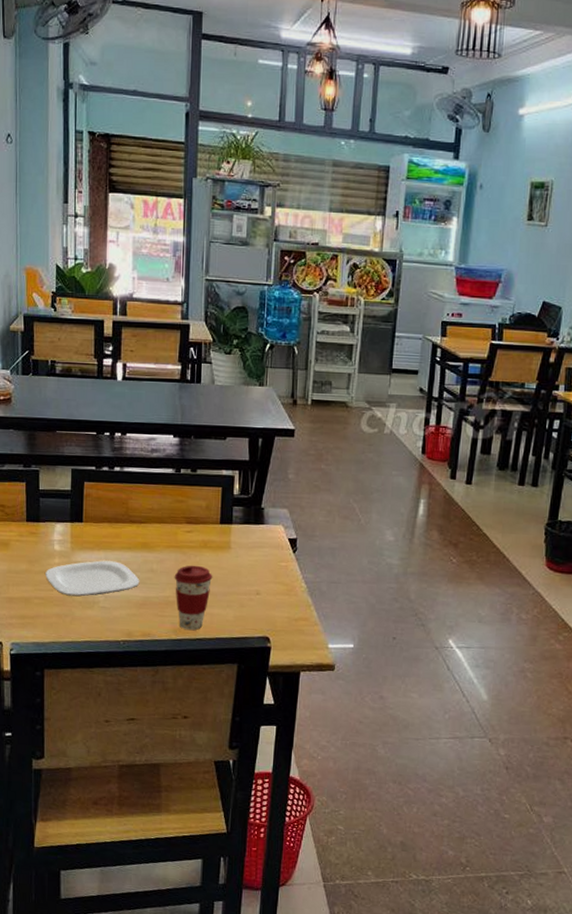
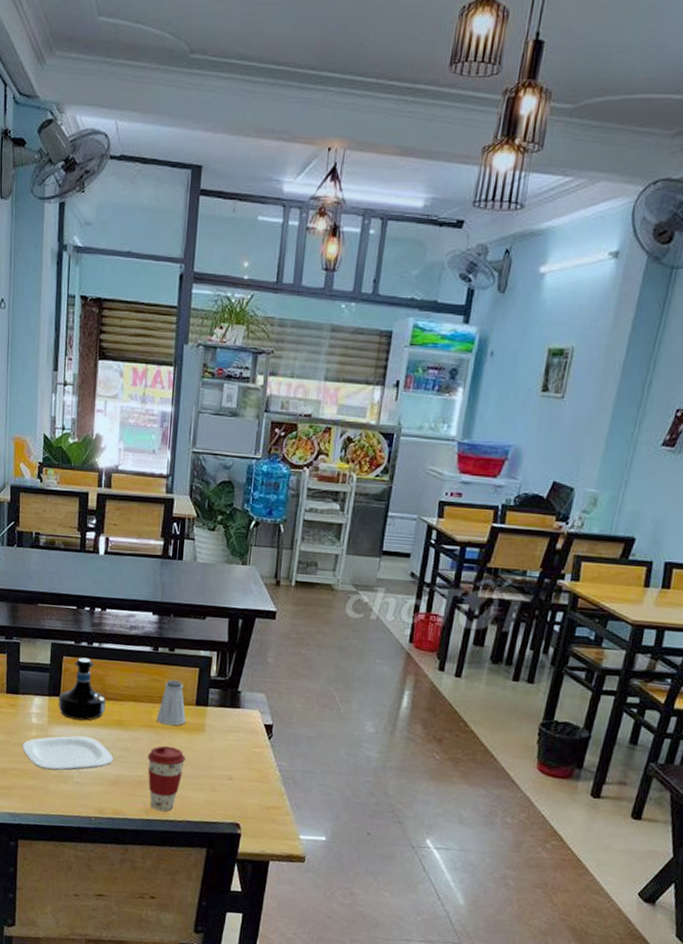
tequila bottle: none [81,482,129,545] -> present [58,657,106,721]
saltshaker: none [181,499,212,545] -> present [156,679,186,726]

